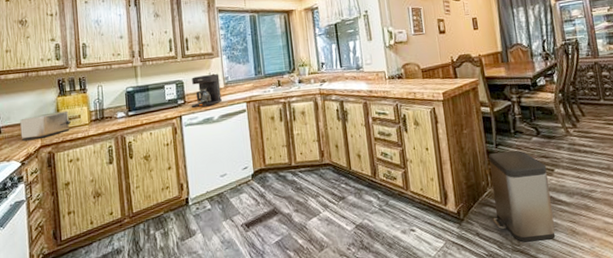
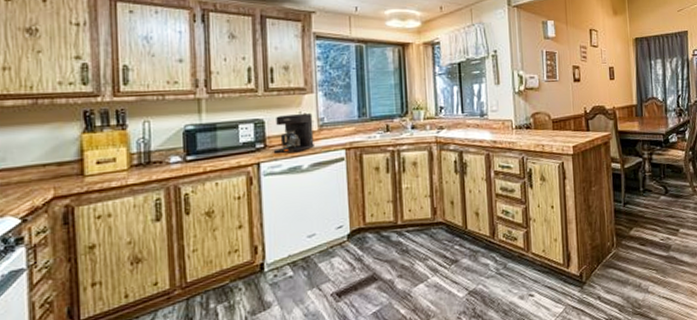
toaster: present [20,110,71,142] -> none [22,151,101,191]
pedal bin: present [489,150,556,243] -> none [615,210,676,305]

